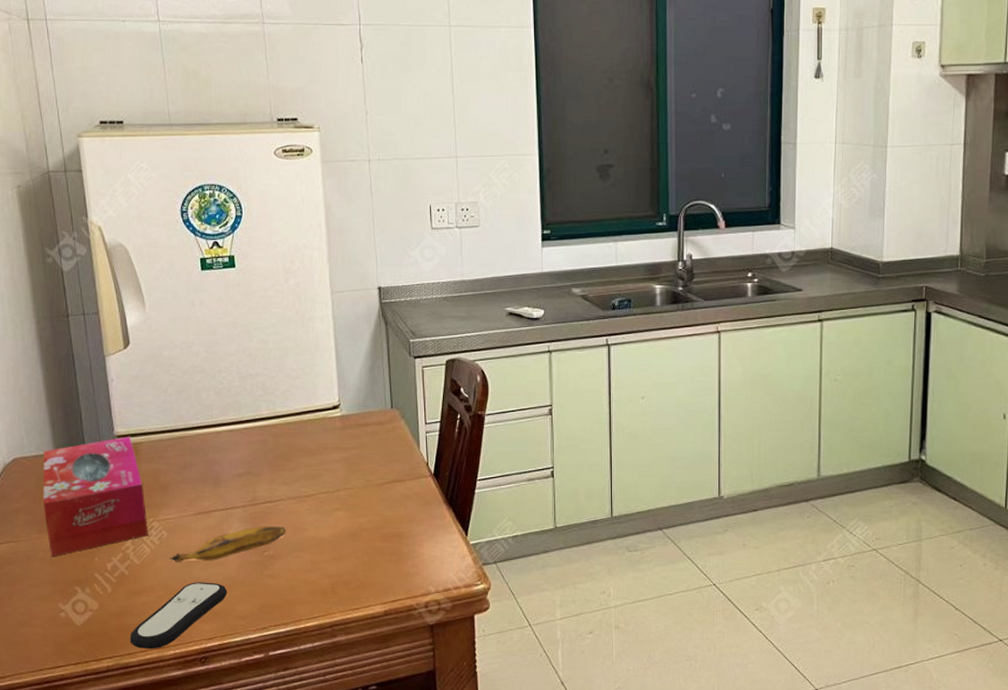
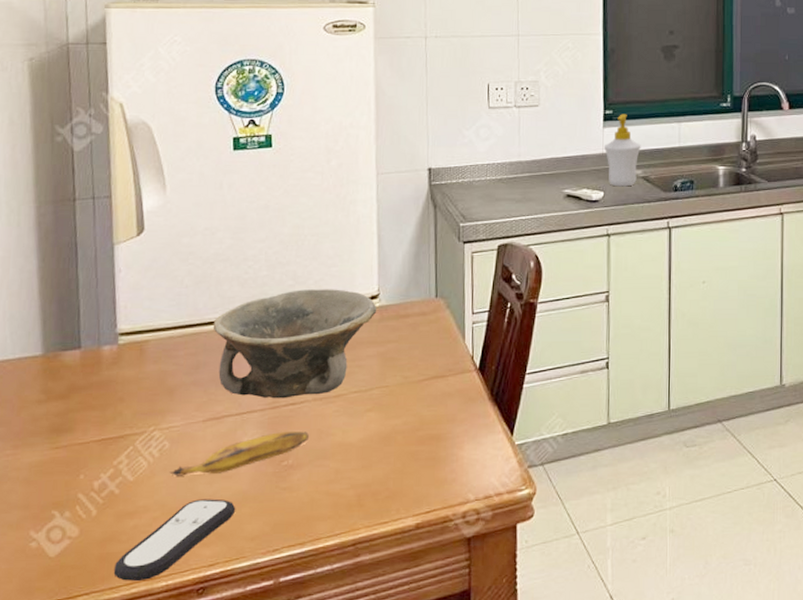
tissue box: present [43,436,148,557] -> none [23,333,148,477]
bowl: none [195,399,339,497] -> present [213,289,377,399]
soap bottle: none [542,234,579,305] -> present [603,114,641,187]

